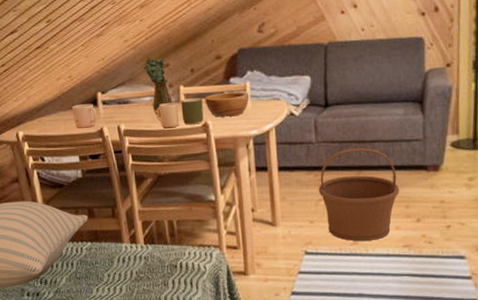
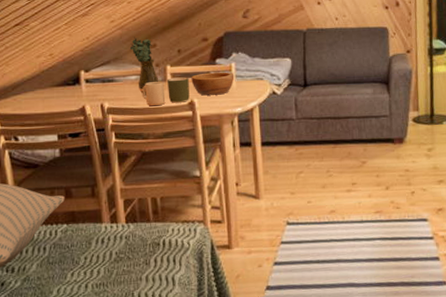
mug: present [72,103,97,128] -> none [52,81,79,107]
basket: present [318,148,400,241] -> none [298,124,371,210]

